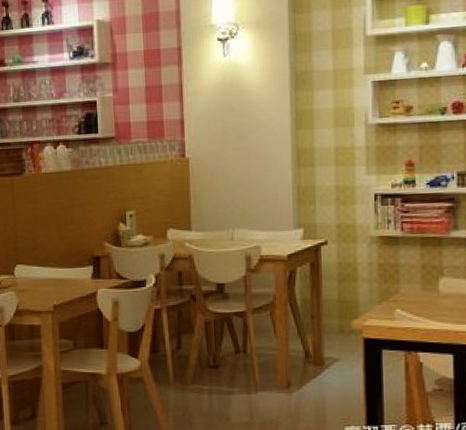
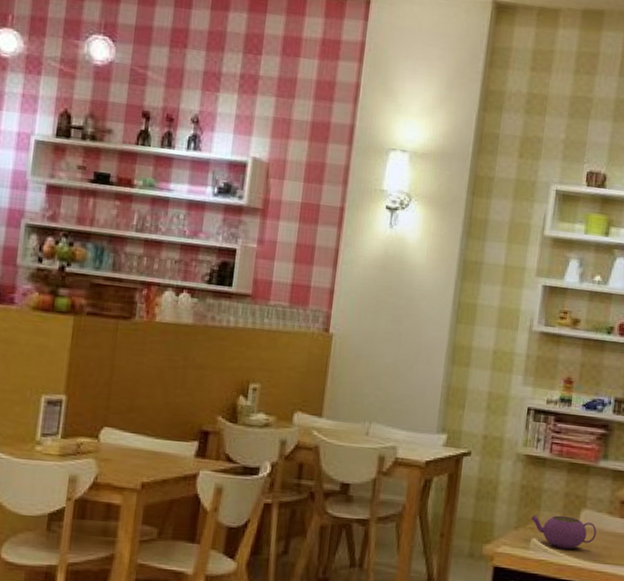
teapot: none [392,286,457,316] -> present [531,514,597,550]

